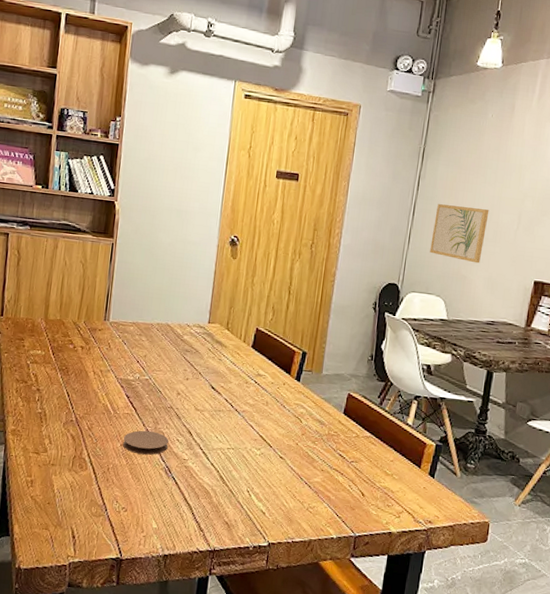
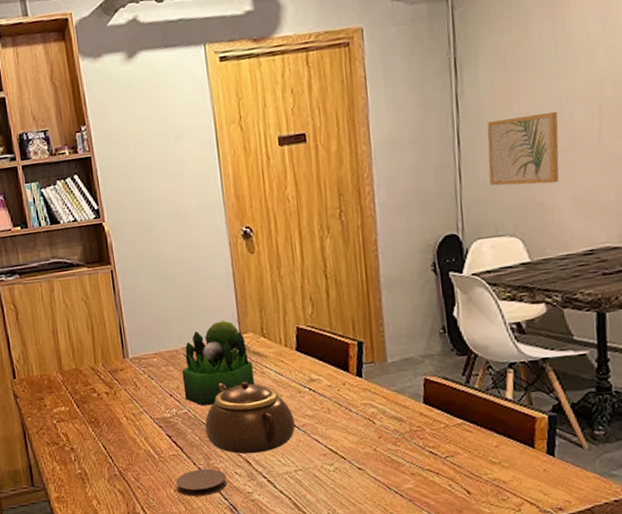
plant: none [149,308,213,377] -> present [181,321,254,406]
teapot: none [160,360,238,428] -> present [205,381,296,454]

